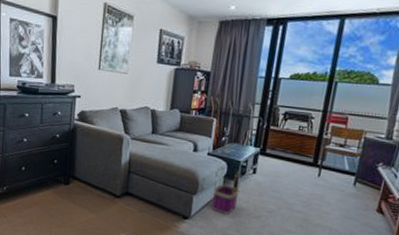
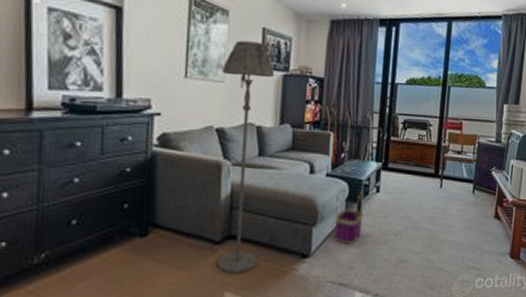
floor lamp: none [117,40,168,223] -> present [217,40,275,274]

